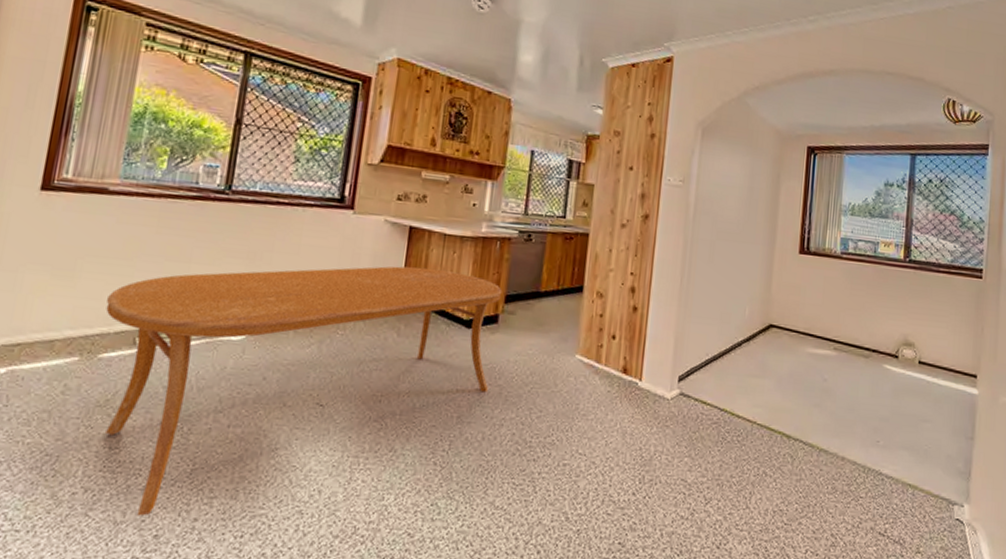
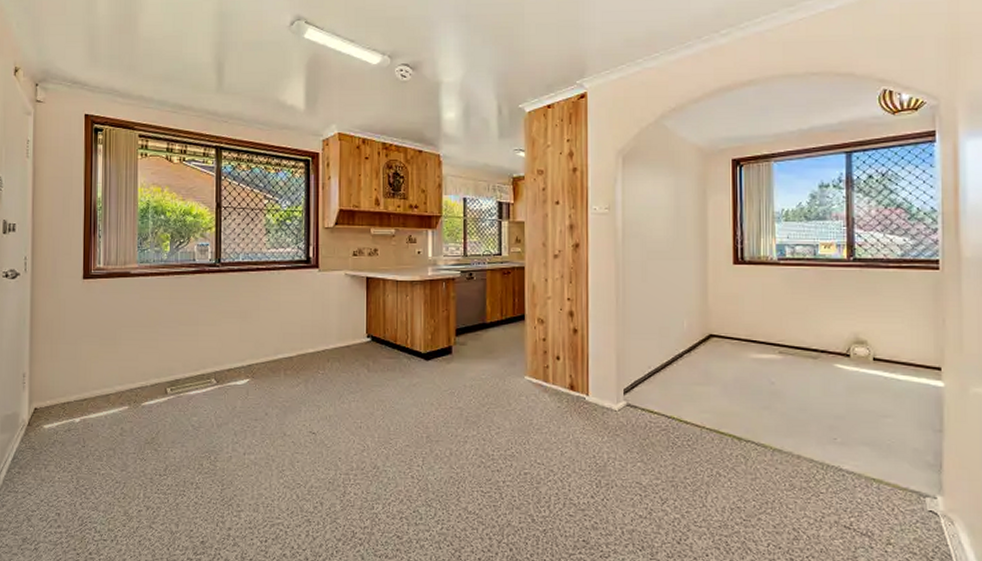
dining table: present [105,266,503,516] -> none [142,311,453,527]

